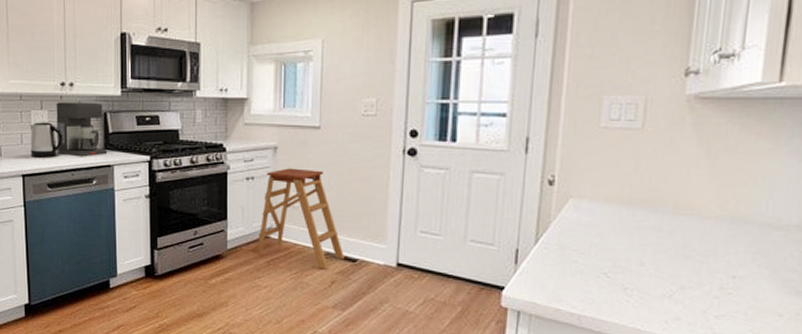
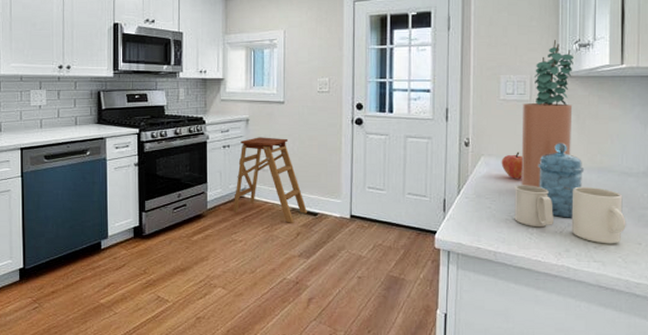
kettle: present [30,122,63,159] -> none [29,100,60,133]
coffee maker: present [56,102,108,157] -> none [53,82,101,131]
fruit: none [595,193,626,229] -> present [501,152,522,180]
mug: none [608,235,663,289] -> present [514,185,554,228]
vase: none [620,49,710,239] -> present [521,40,573,187]
canister: none [645,184,712,279] -> present [538,143,585,218]
cup: none [685,239,764,314] -> present [571,186,626,244]

